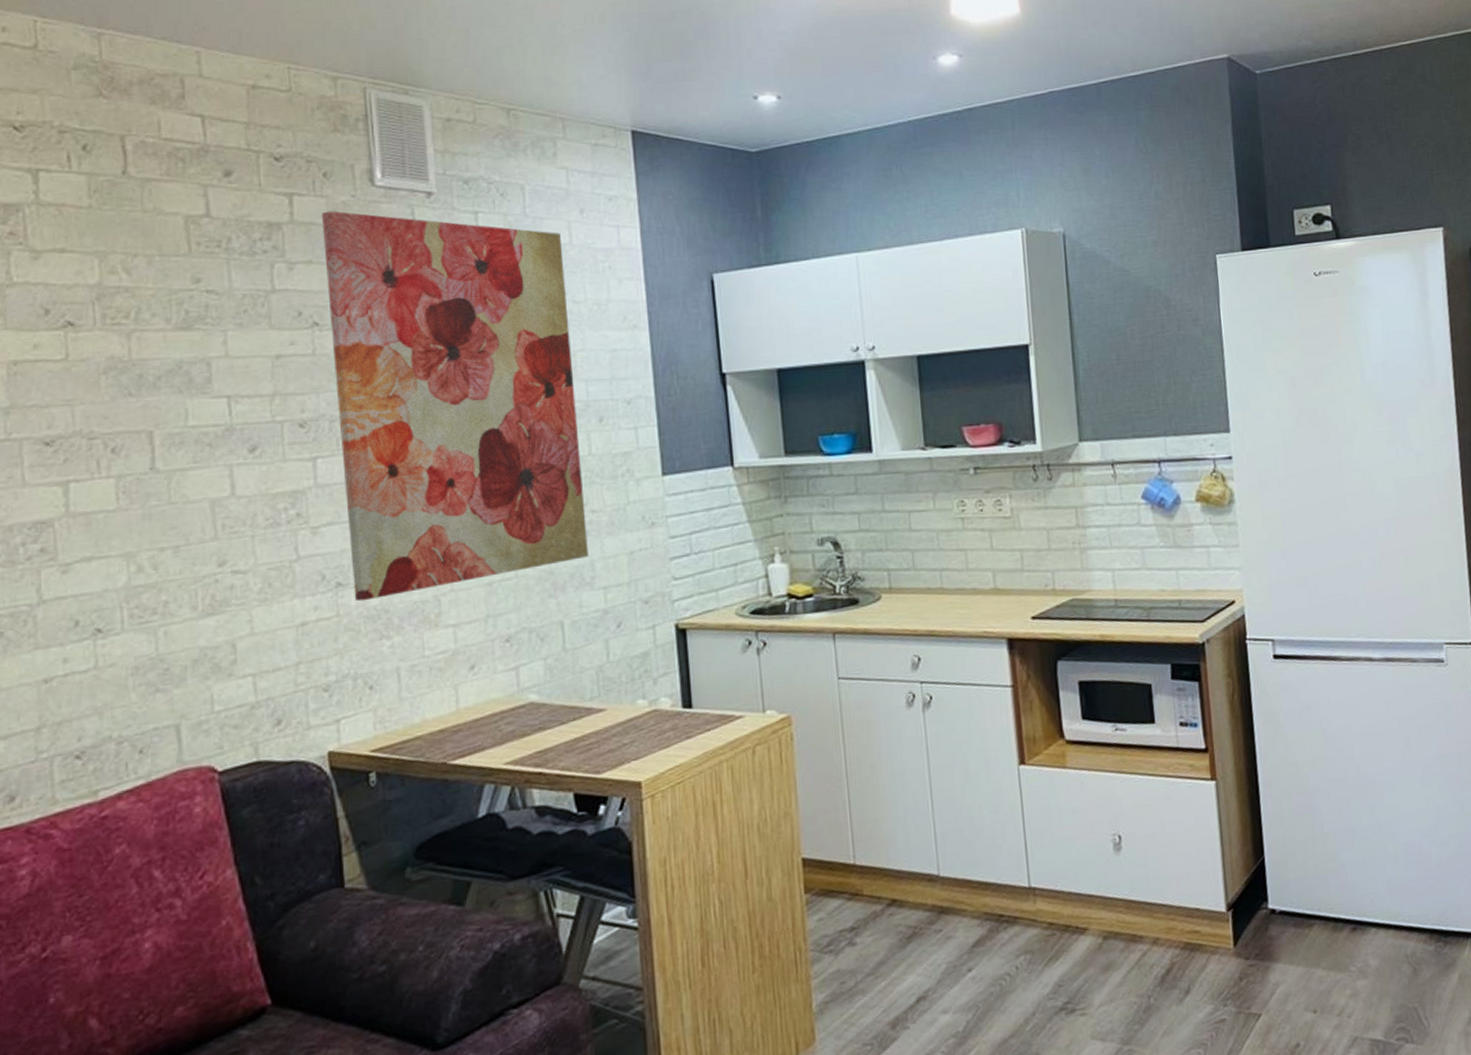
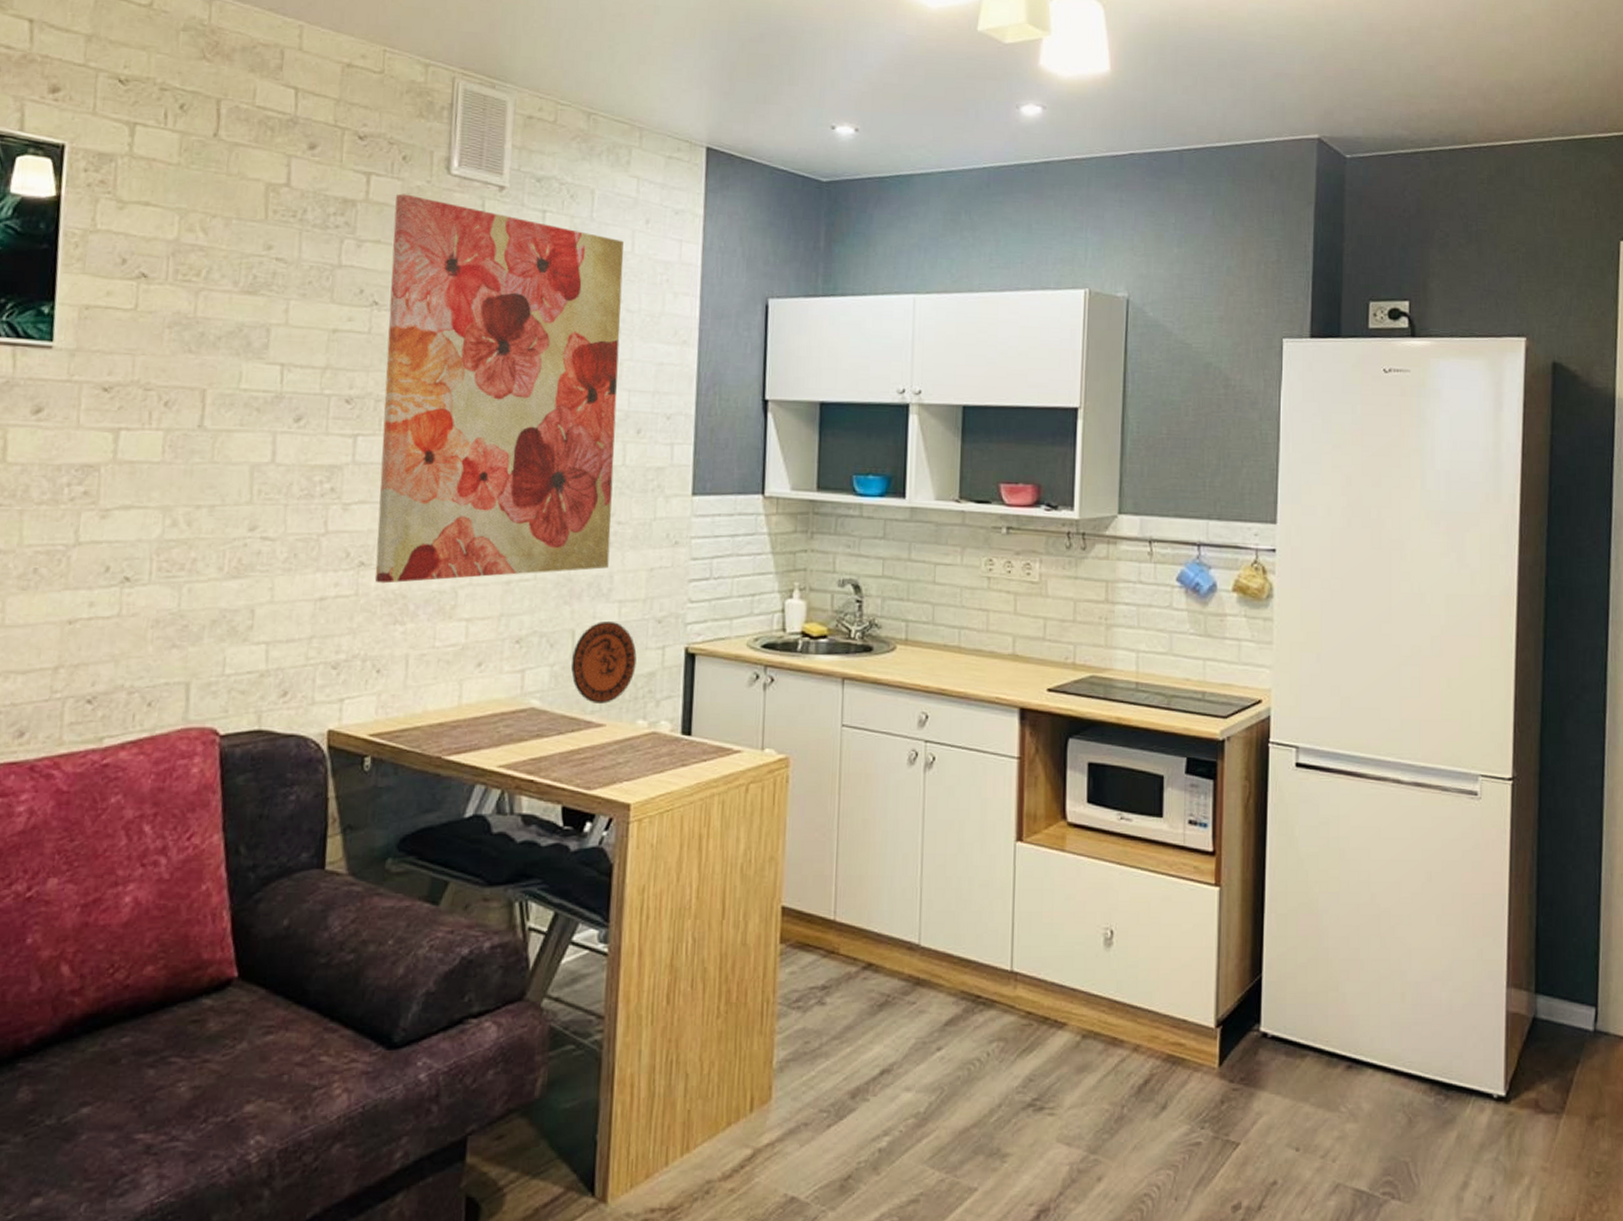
decorative plate: none [563,608,629,690] -> present [570,621,637,704]

